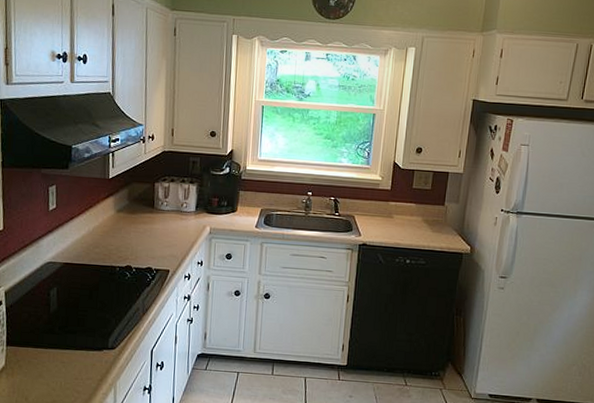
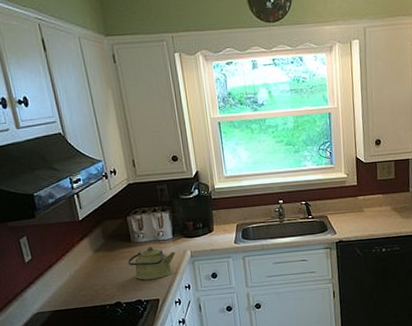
kettle: none [147,215,195,250] -> present [128,246,176,280]

